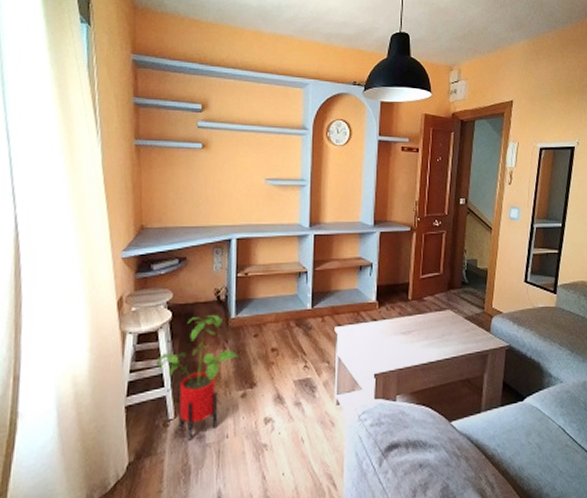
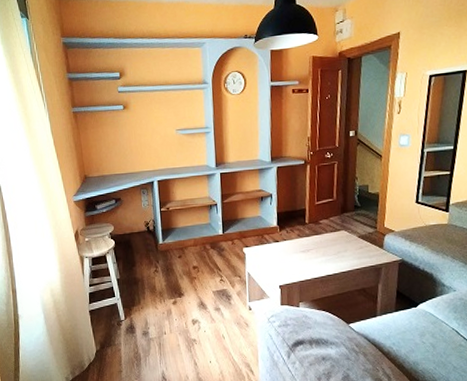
house plant: present [155,315,240,441] -> none [107,242,169,336]

